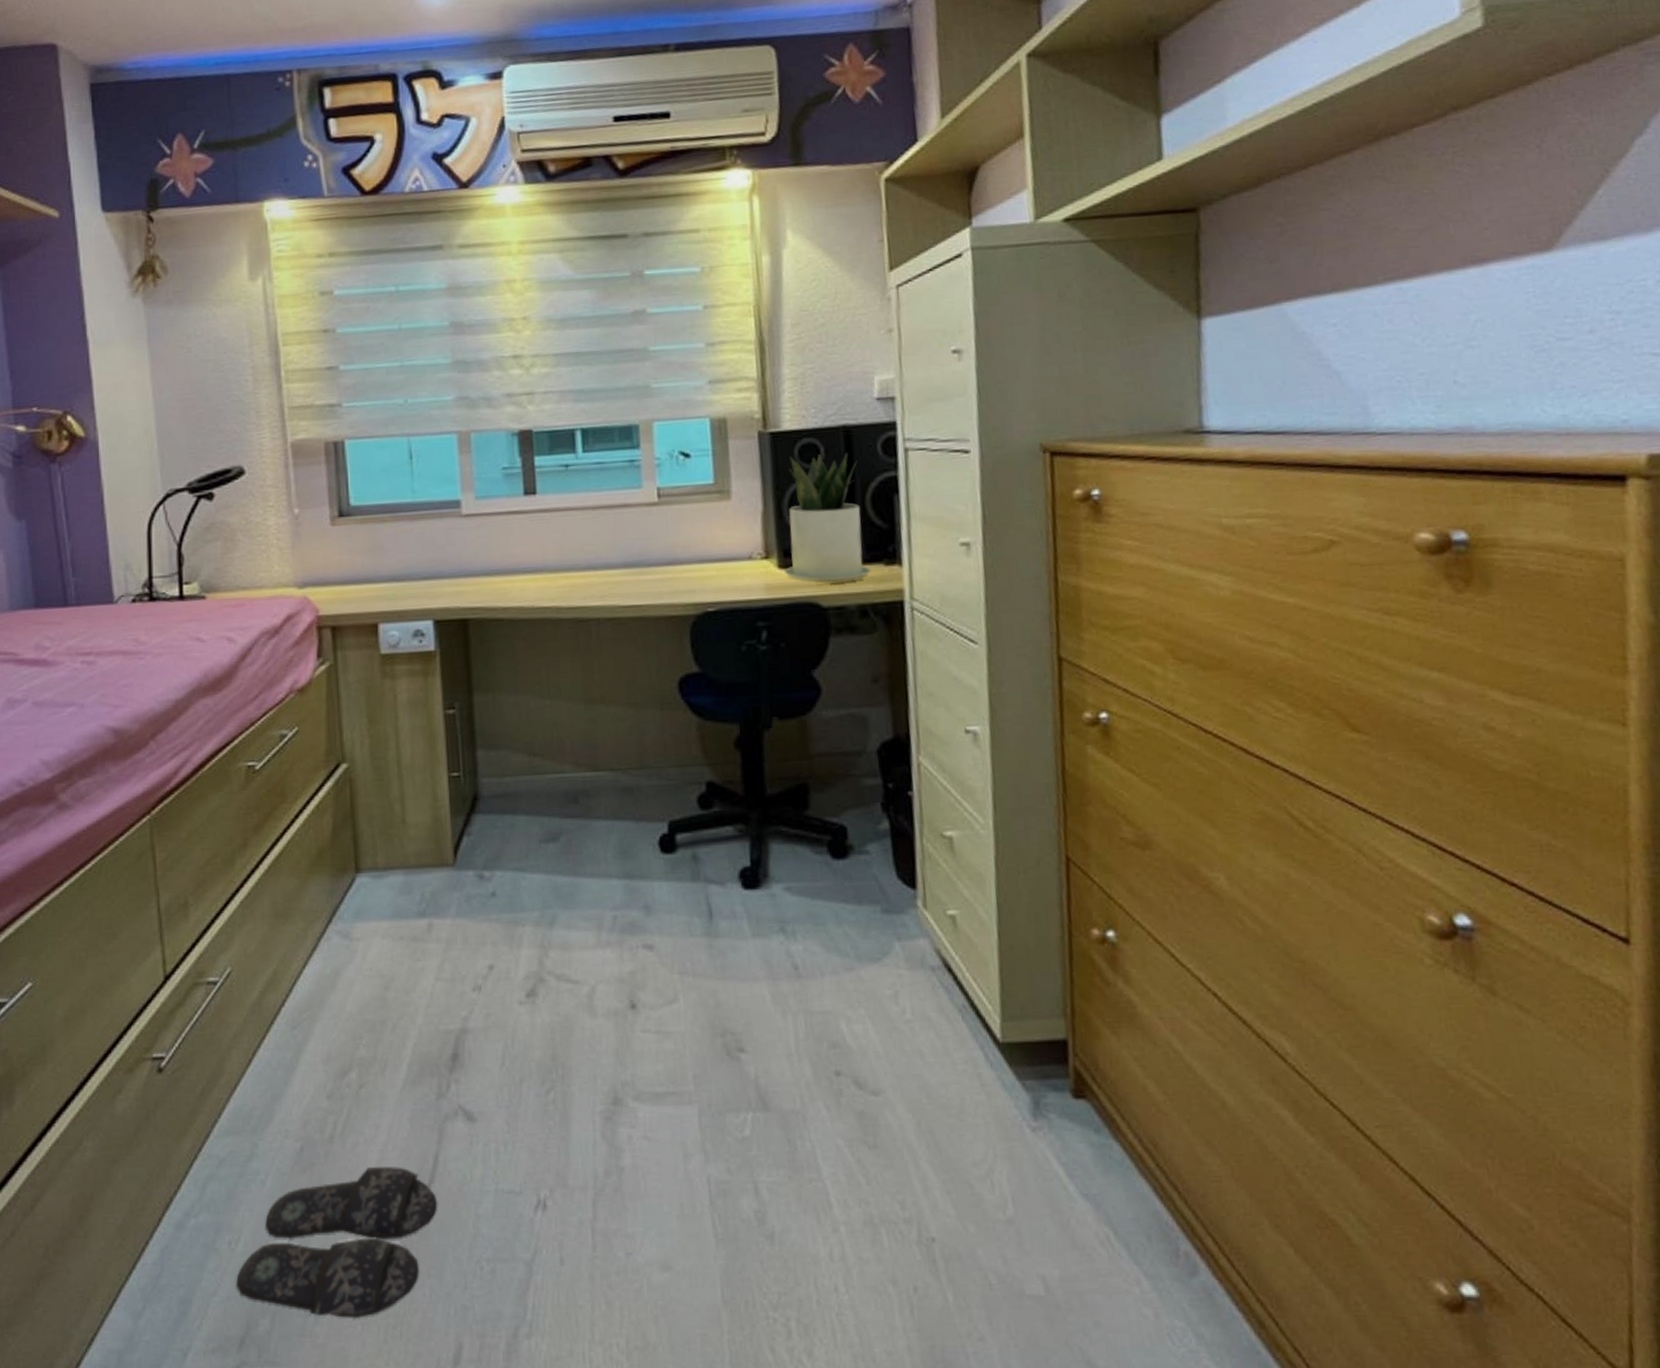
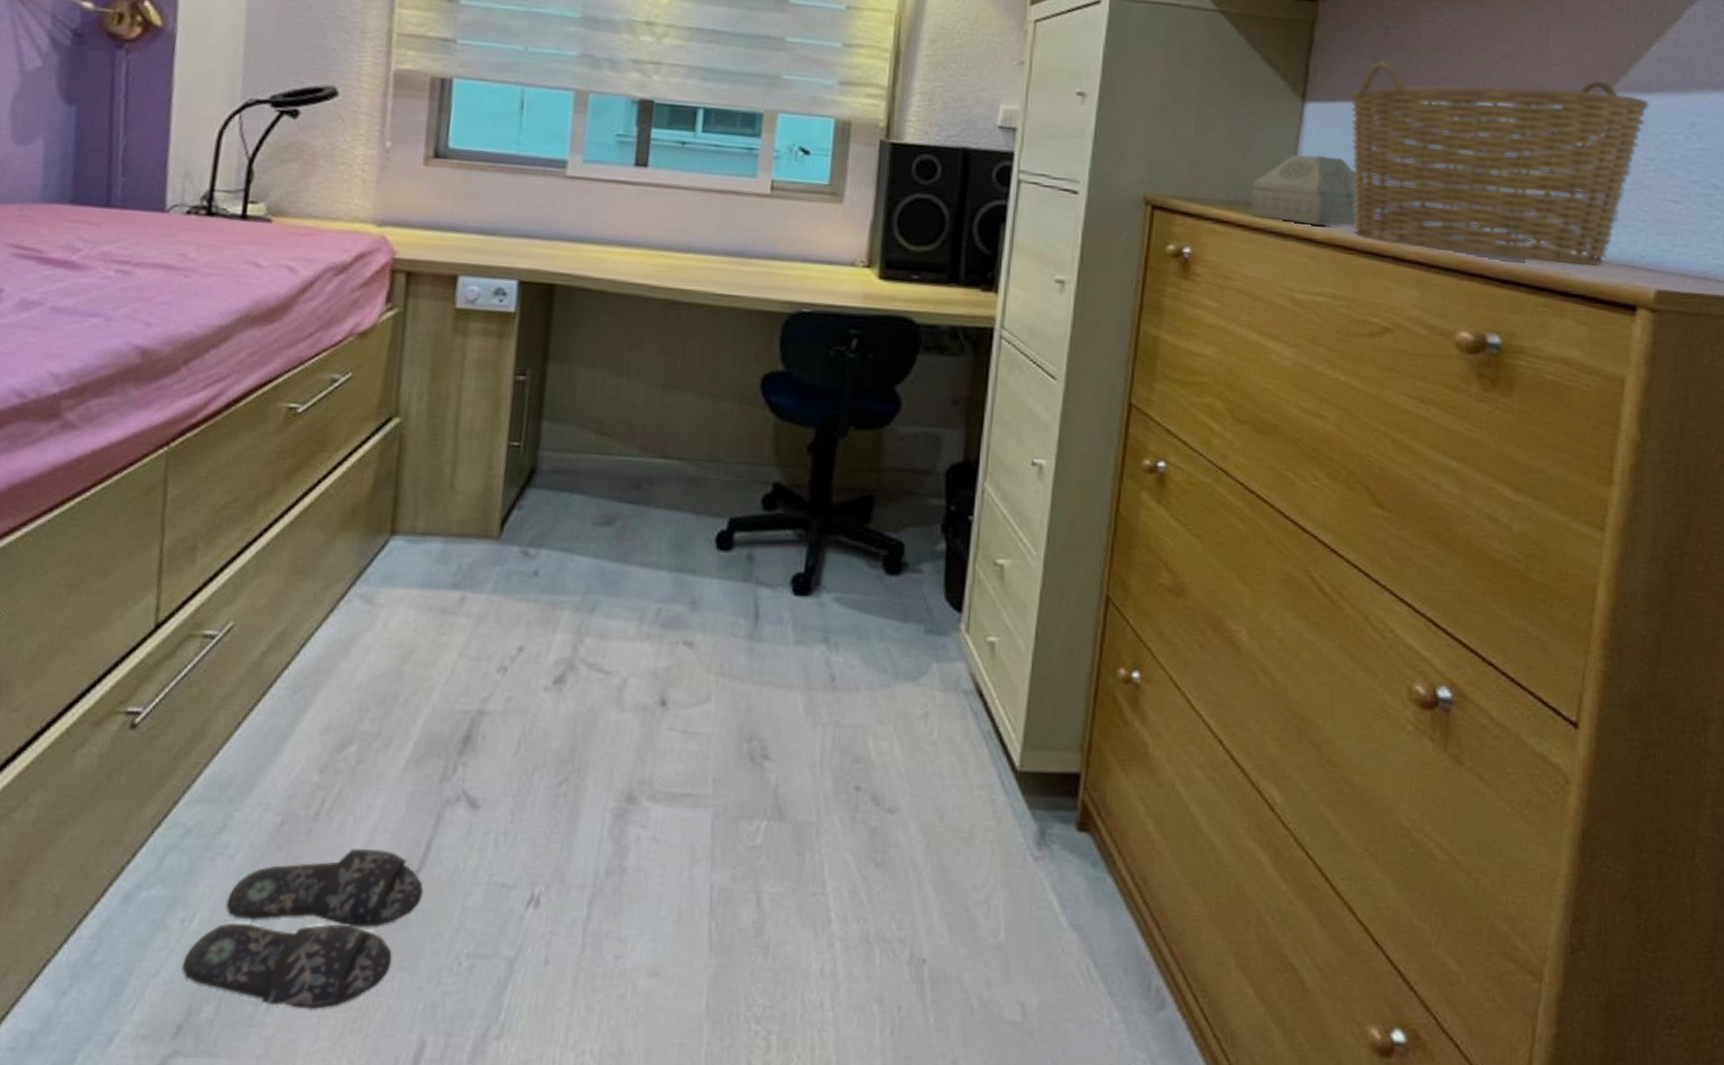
planter: present [784,452,871,584] -> none [884,170,972,303]
decorative box: none [1155,370,1300,447] -> present [1251,155,1375,227]
basket: none [1251,236,1606,452] -> present [1351,61,1649,266]

